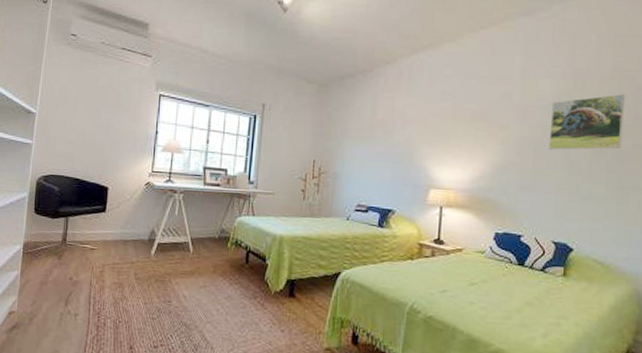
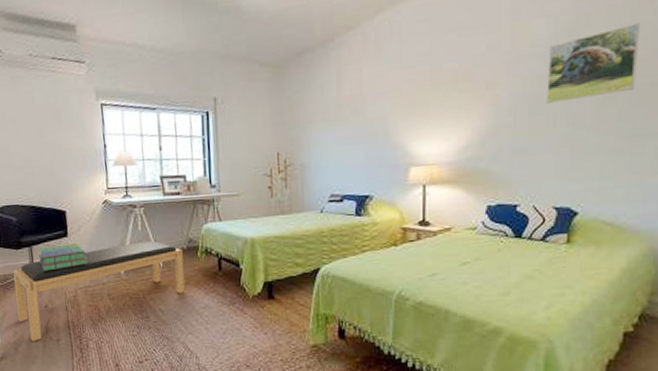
bench: none [40,225,214,314] -> present [13,240,185,341]
stack of books: none [73,219,121,244] -> present [39,243,89,271]

